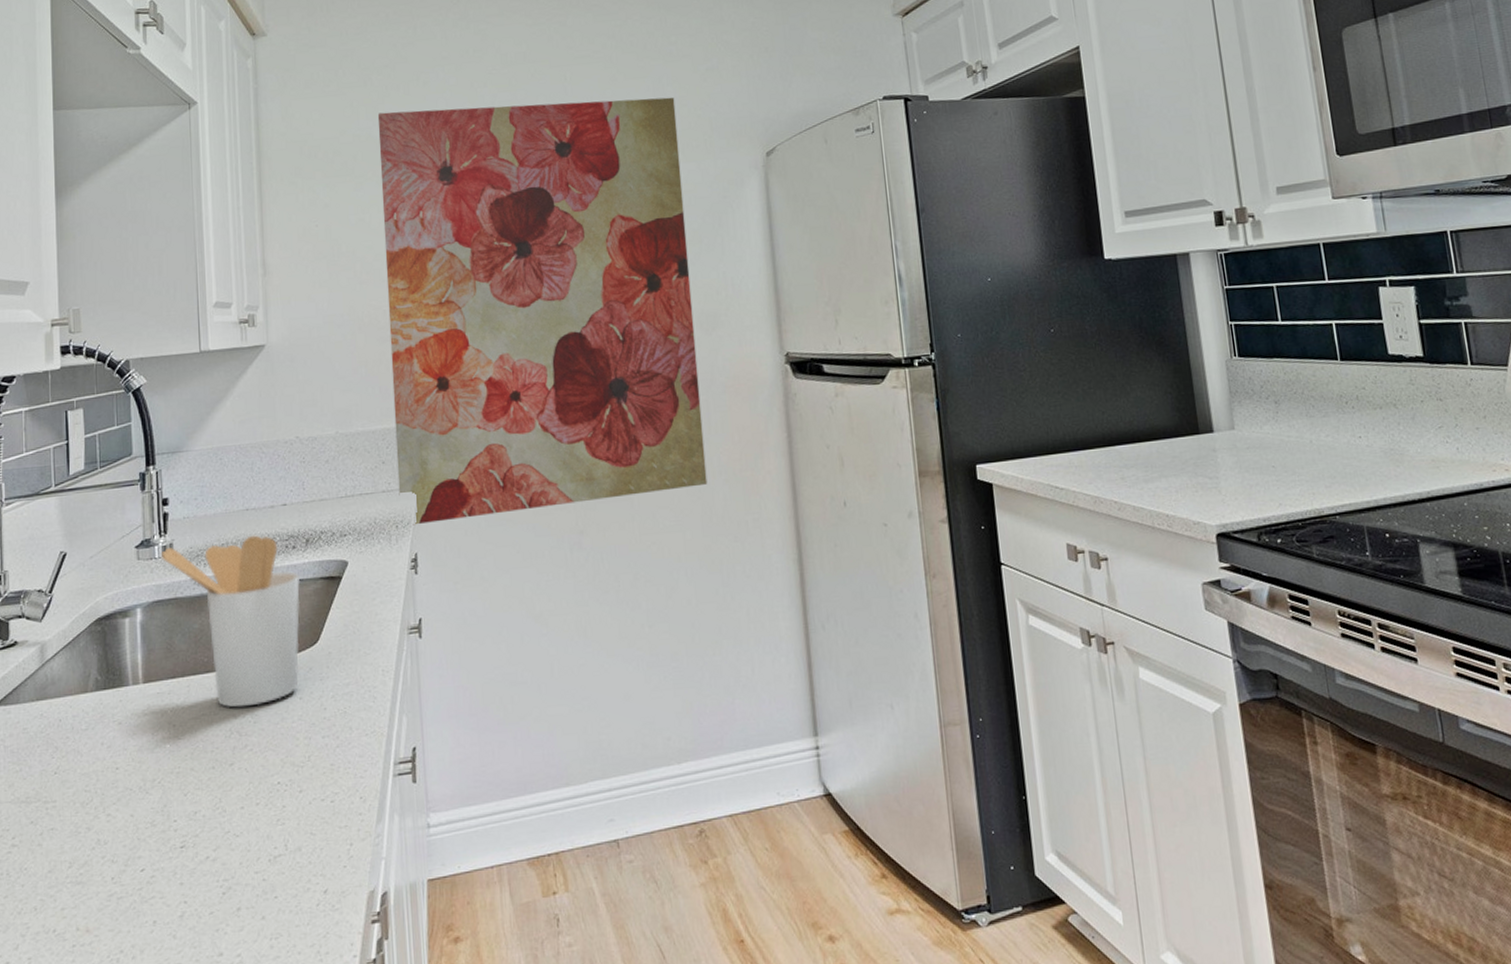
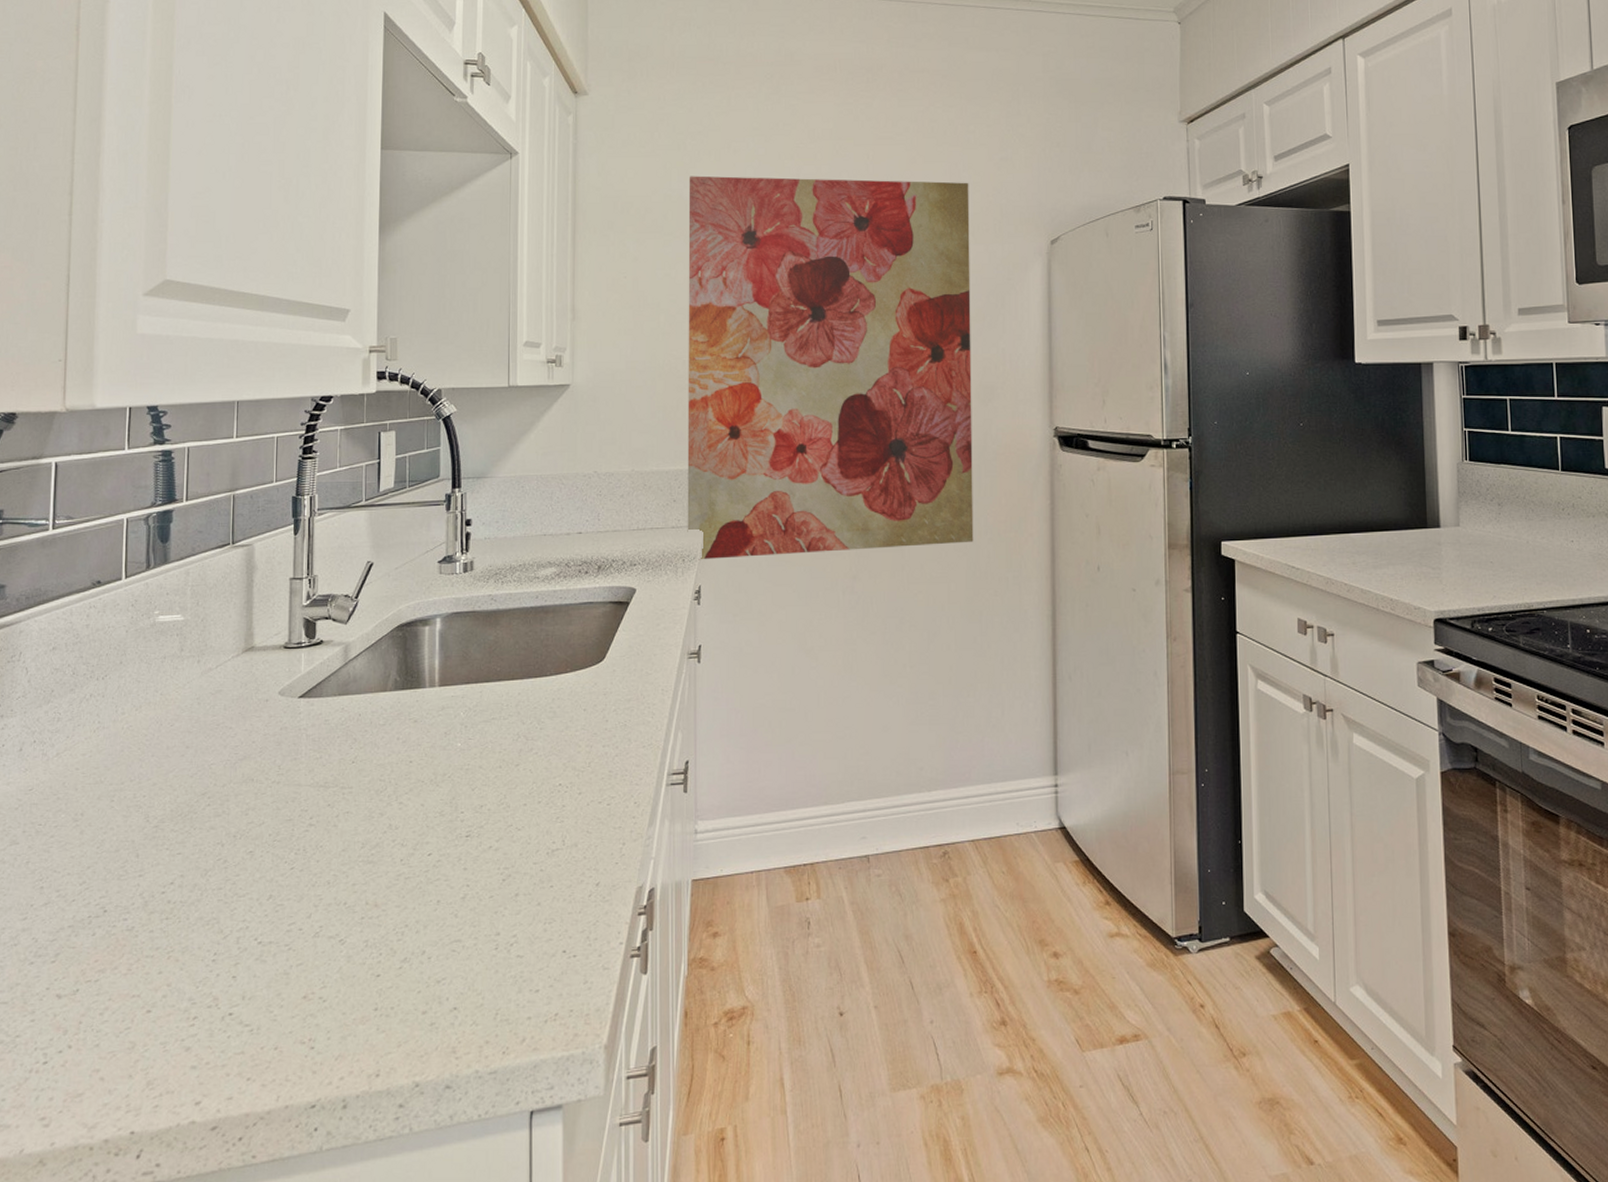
utensil holder: present [160,535,301,708] -> none [461,559,591,714]

